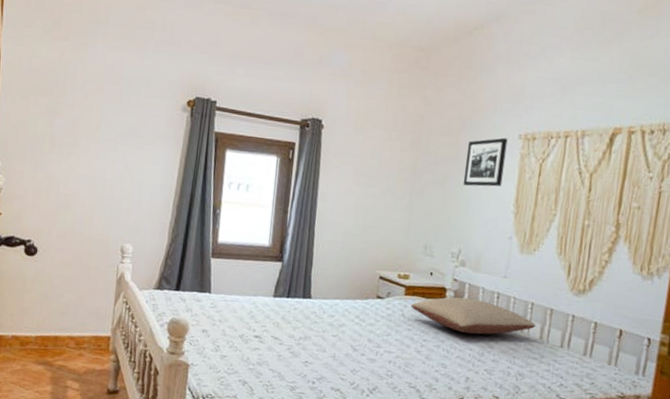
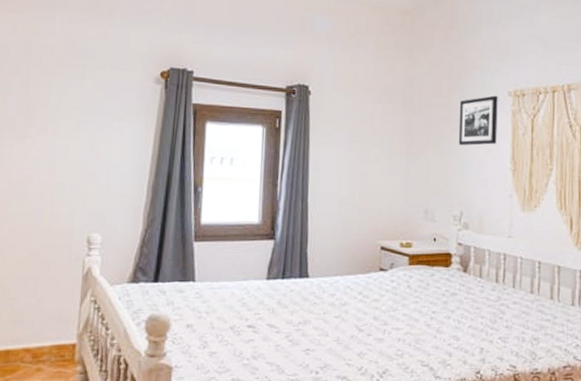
pillow: present [410,297,536,335] -> none [416,262,546,301]

